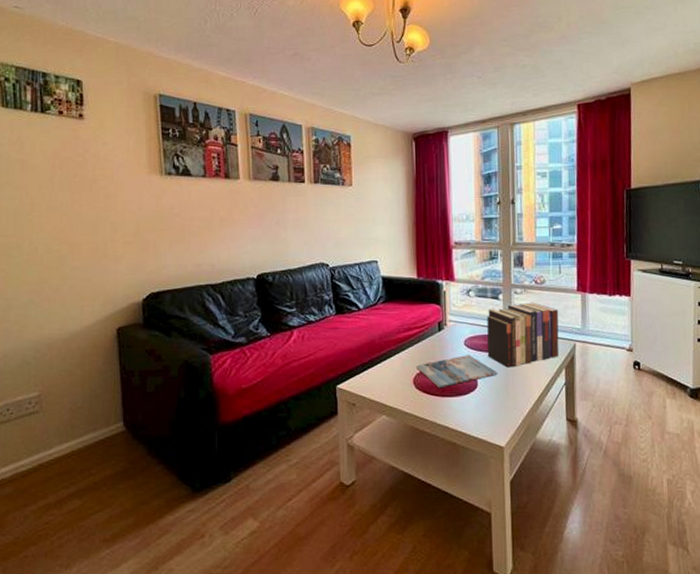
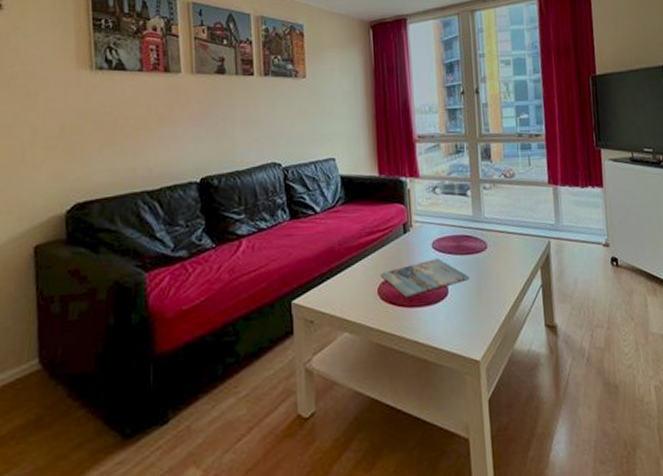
books: present [487,302,559,368] -> none [455,197,534,271]

